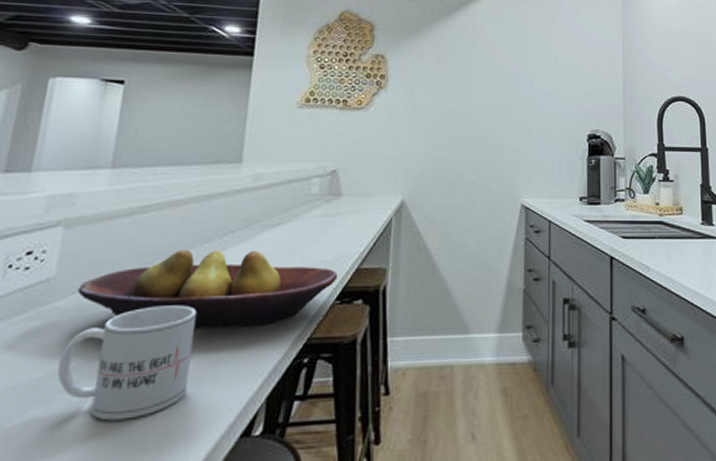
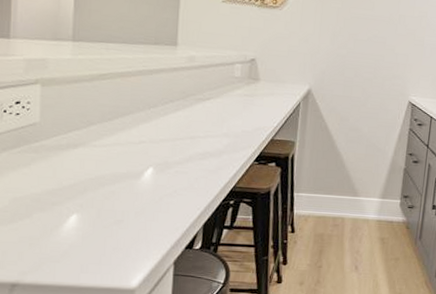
mug: present [57,305,197,421] -> none [50,151,148,228]
fruit bowl: present [77,249,338,328] -> none [58,111,256,174]

